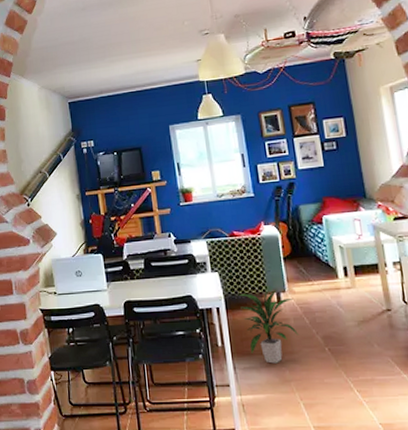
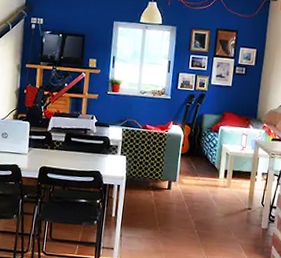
indoor plant: present [238,289,300,364] -> none [137,177,181,237]

